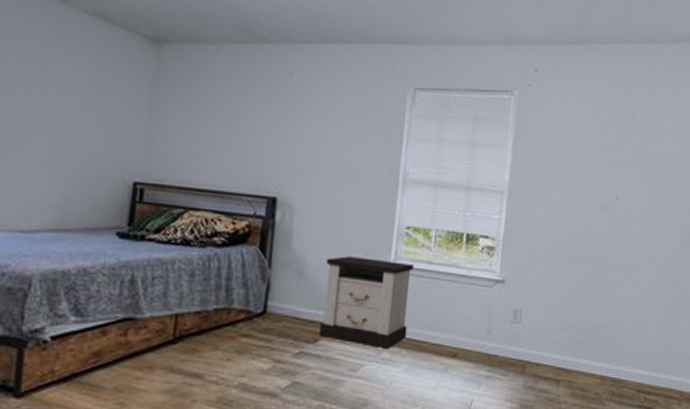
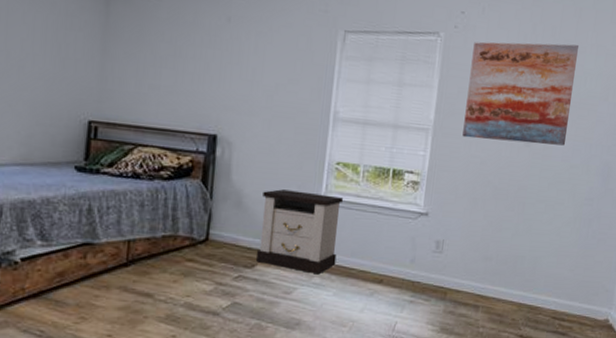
wall art: none [539,100,654,208] -> present [462,41,579,146]

